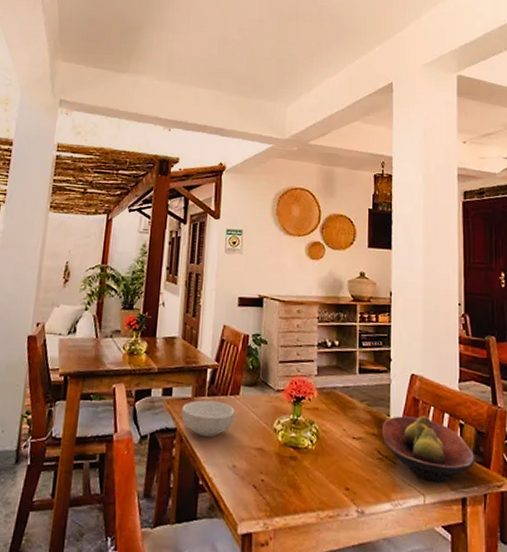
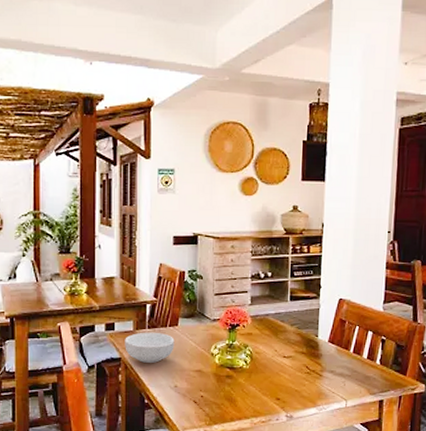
fruit bowl: present [381,415,475,483] -> none [310,334,394,390]

